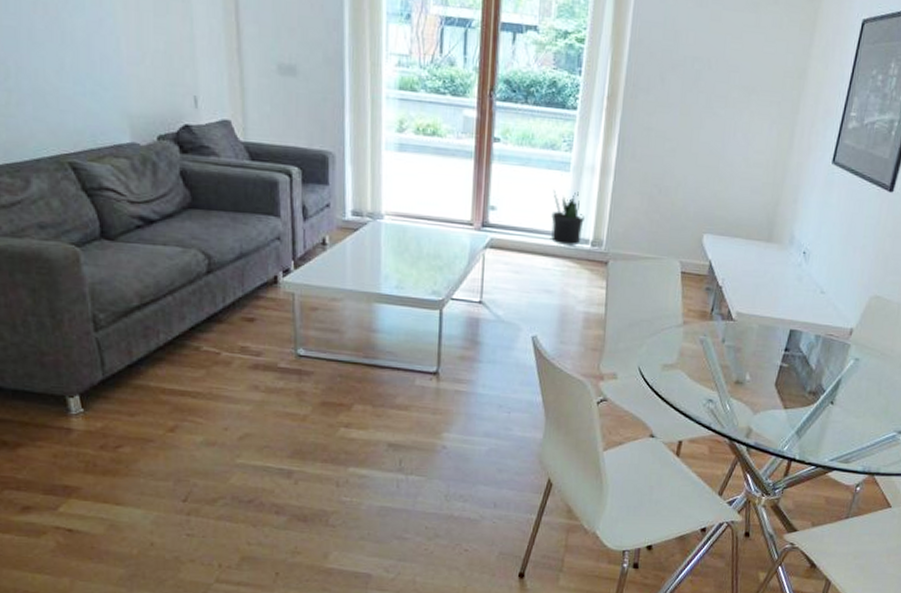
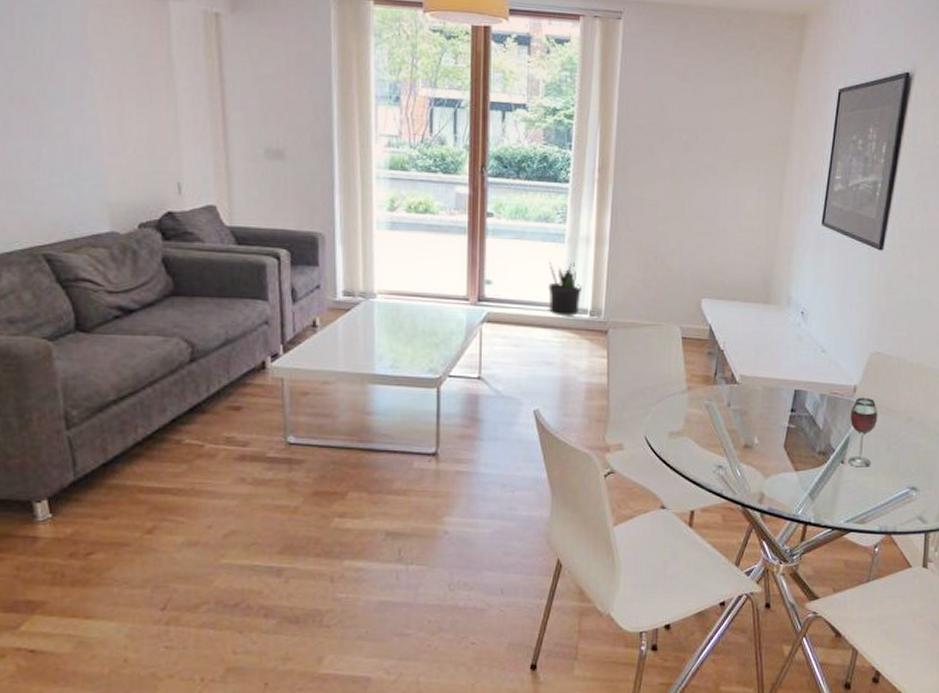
wineglass: none [838,340,873,409] -> present [848,397,878,467]

